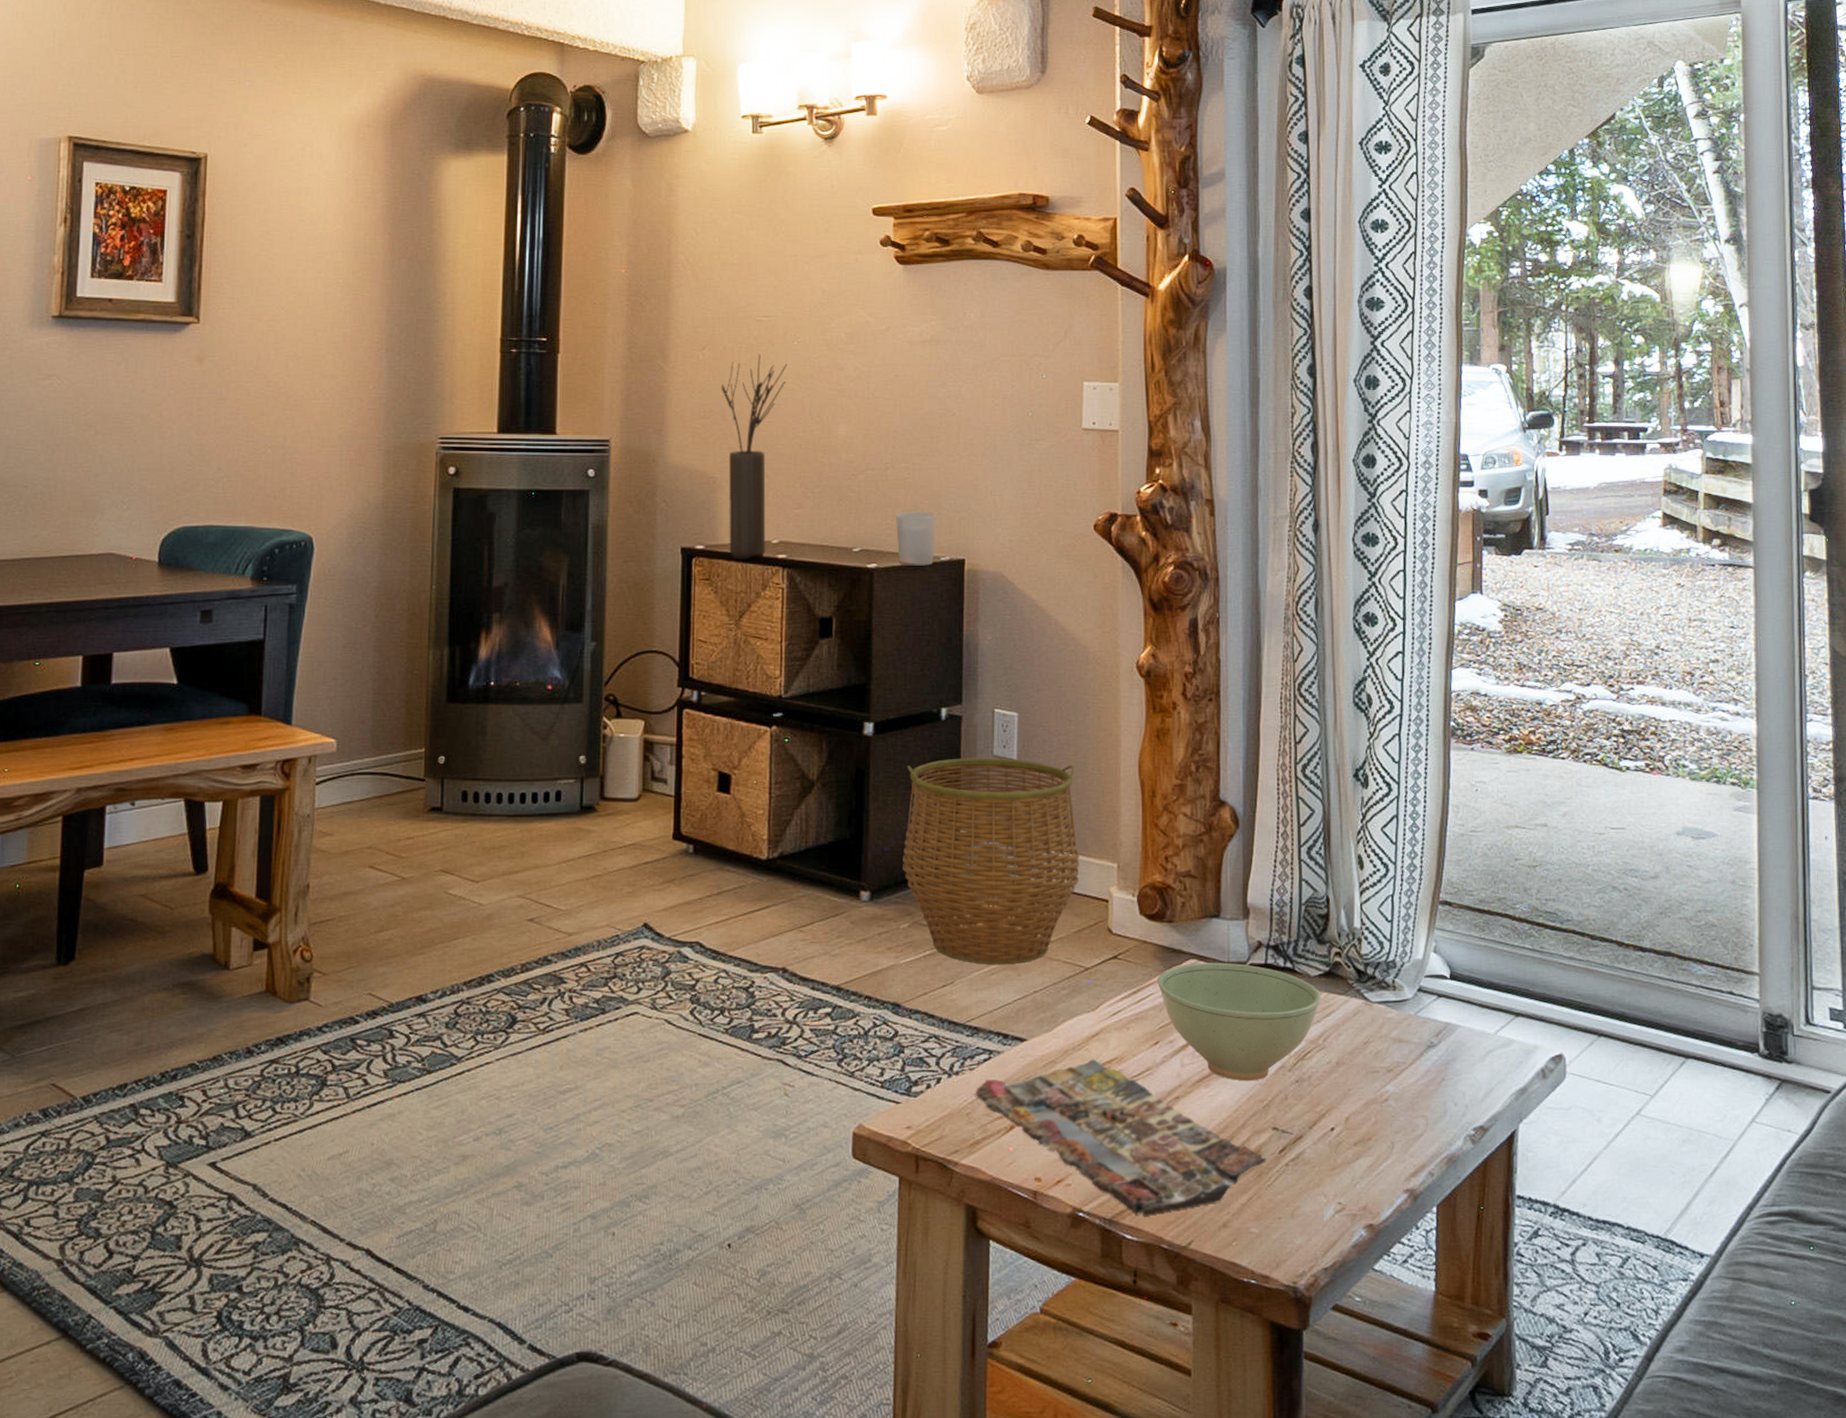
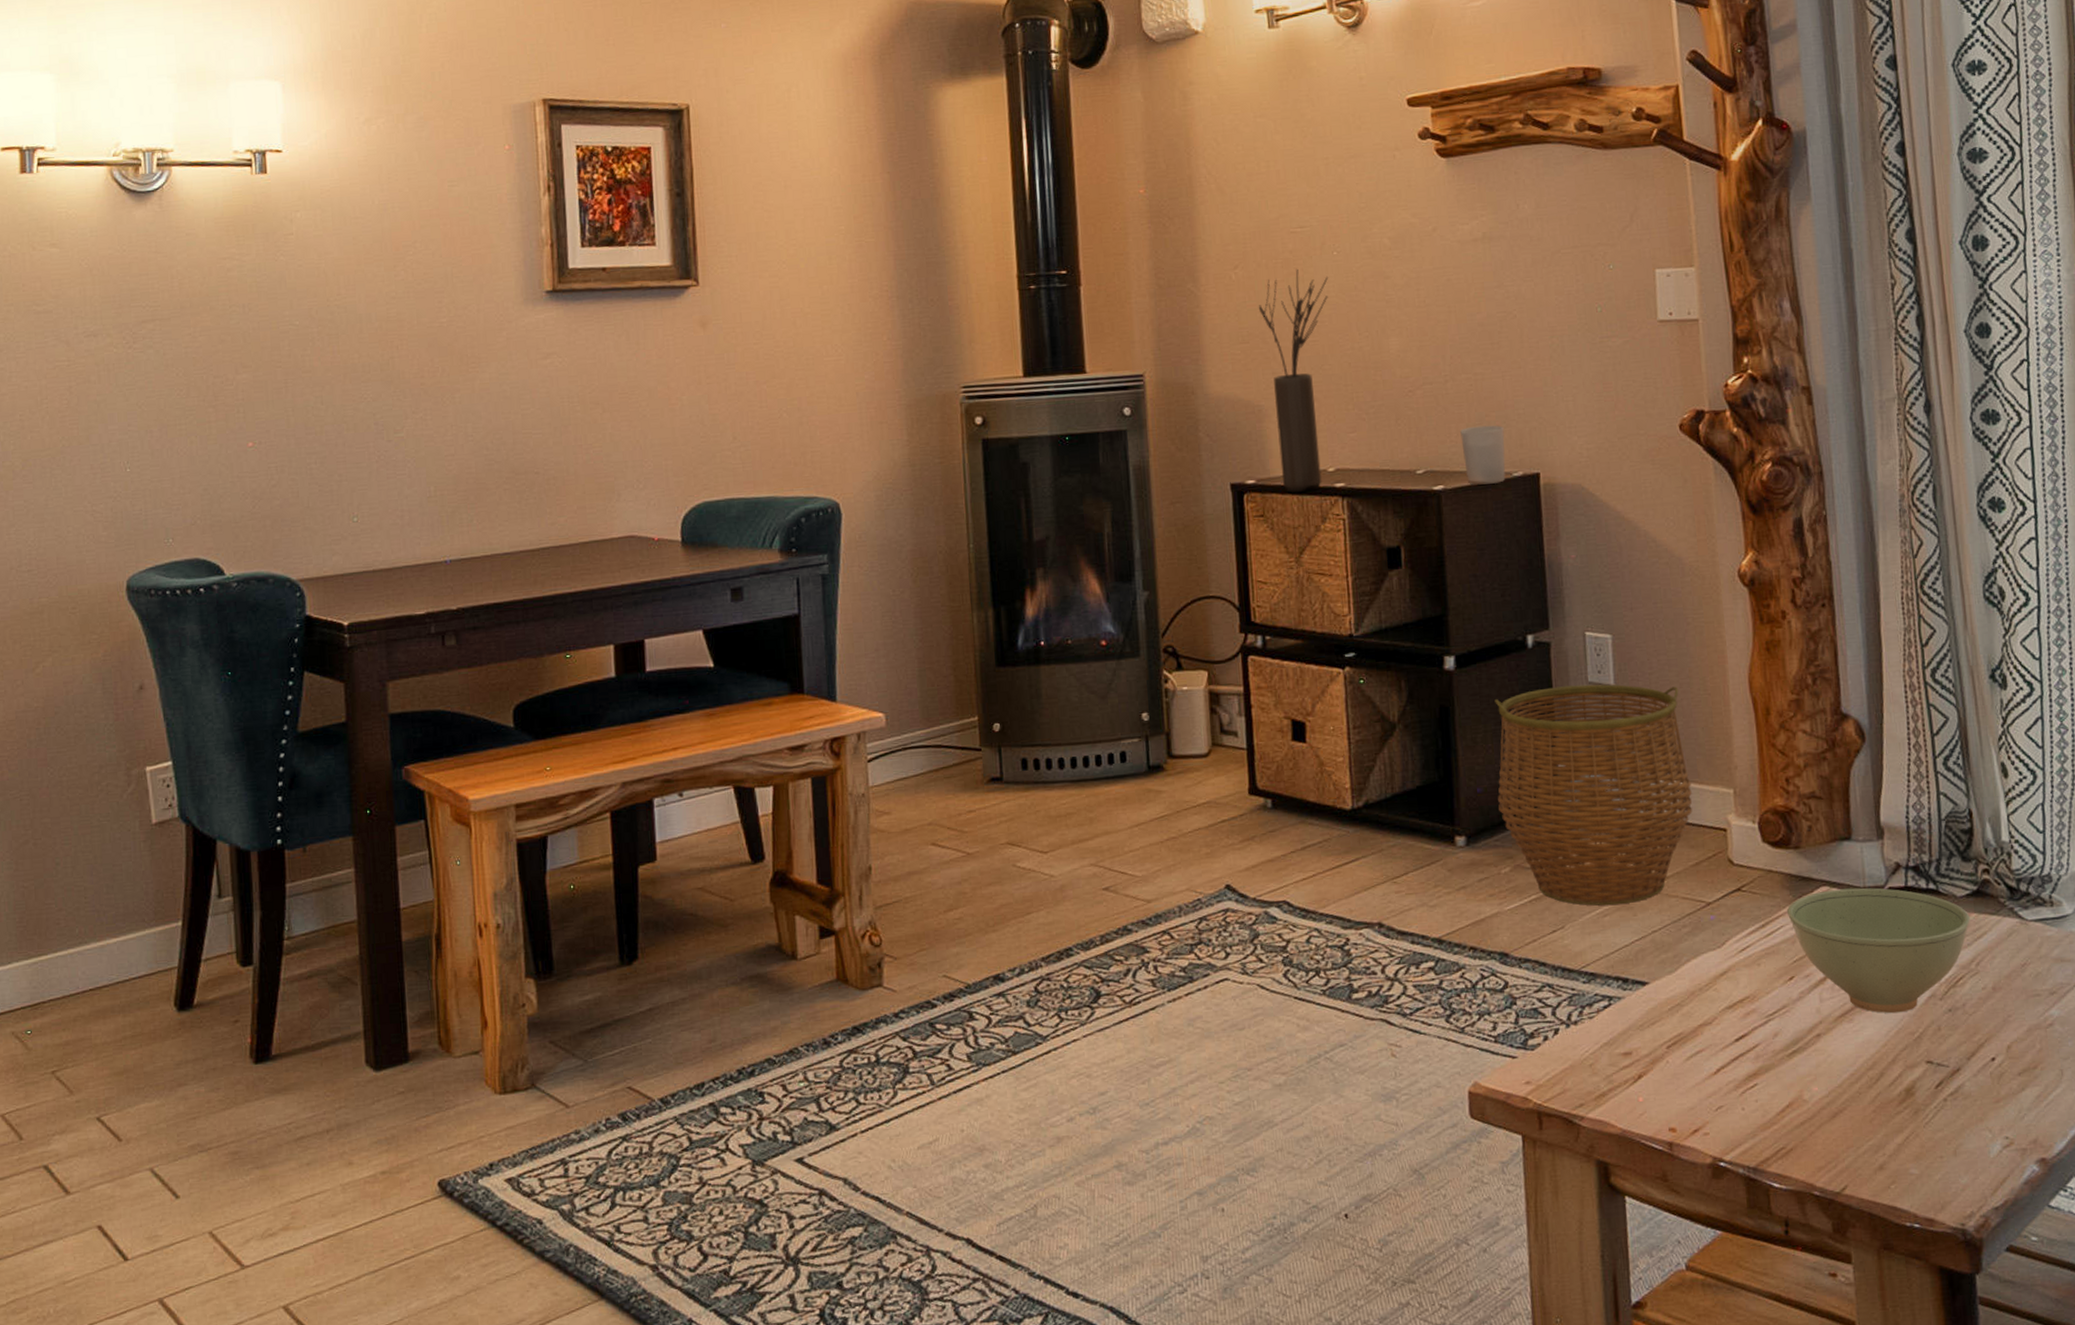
magazine: present [976,1059,1266,1215] -> none [1597,999,1922,1162]

